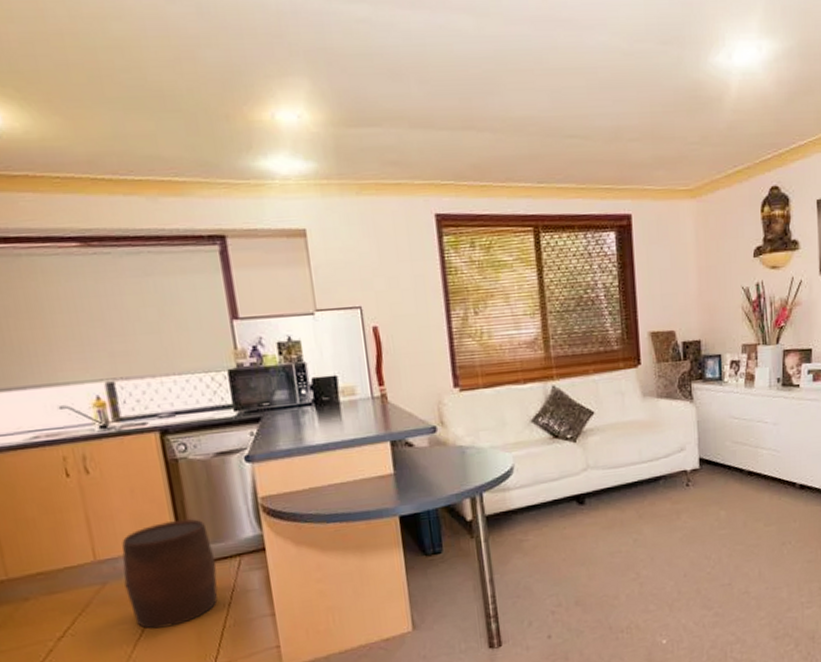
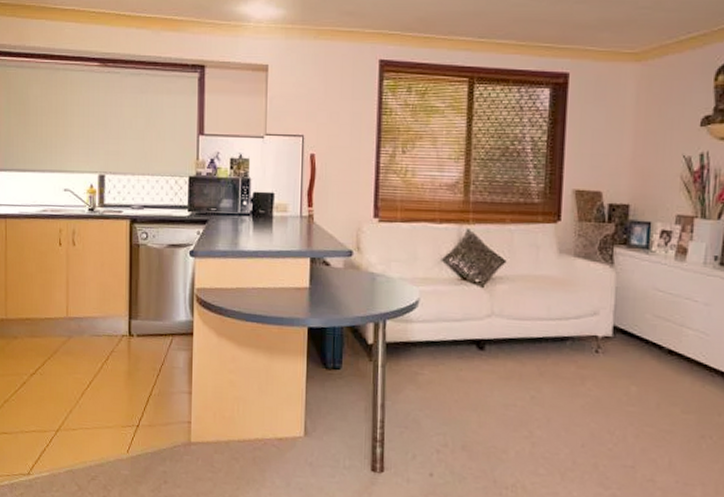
stool: present [121,519,218,629] -> none [84,295,154,385]

